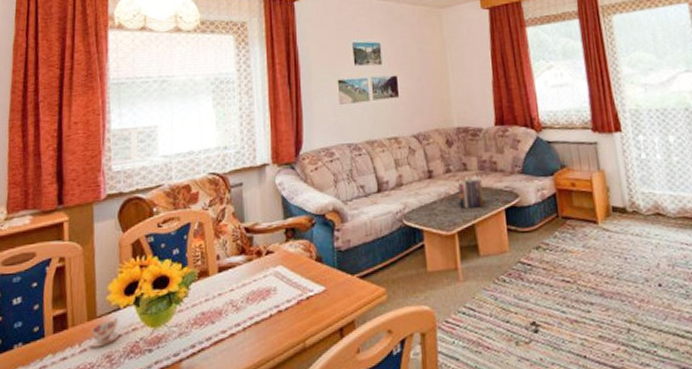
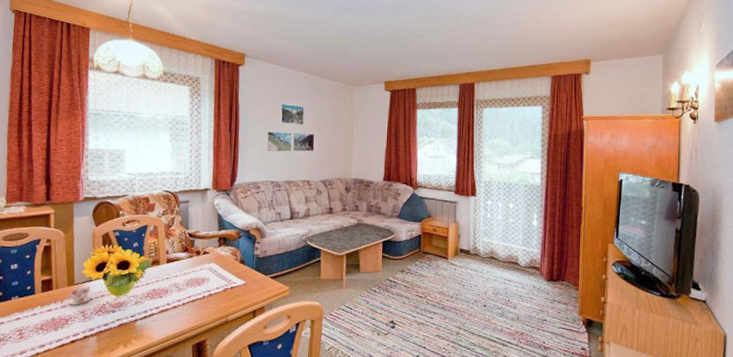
books: present [458,175,484,209] -> none [350,215,368,239]

